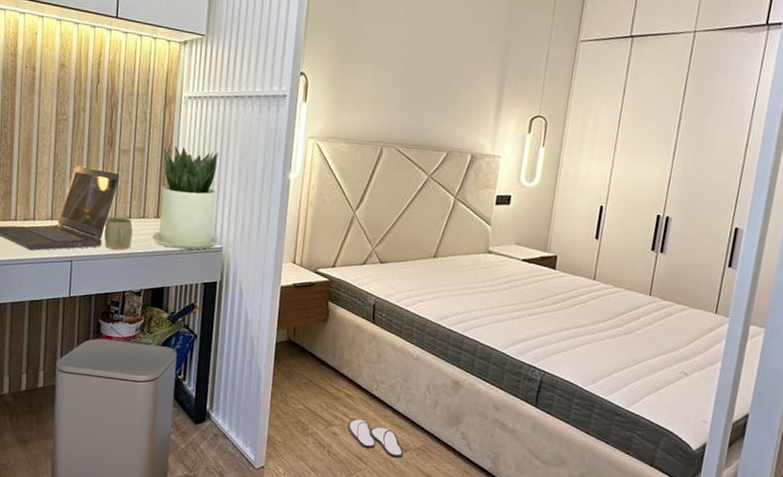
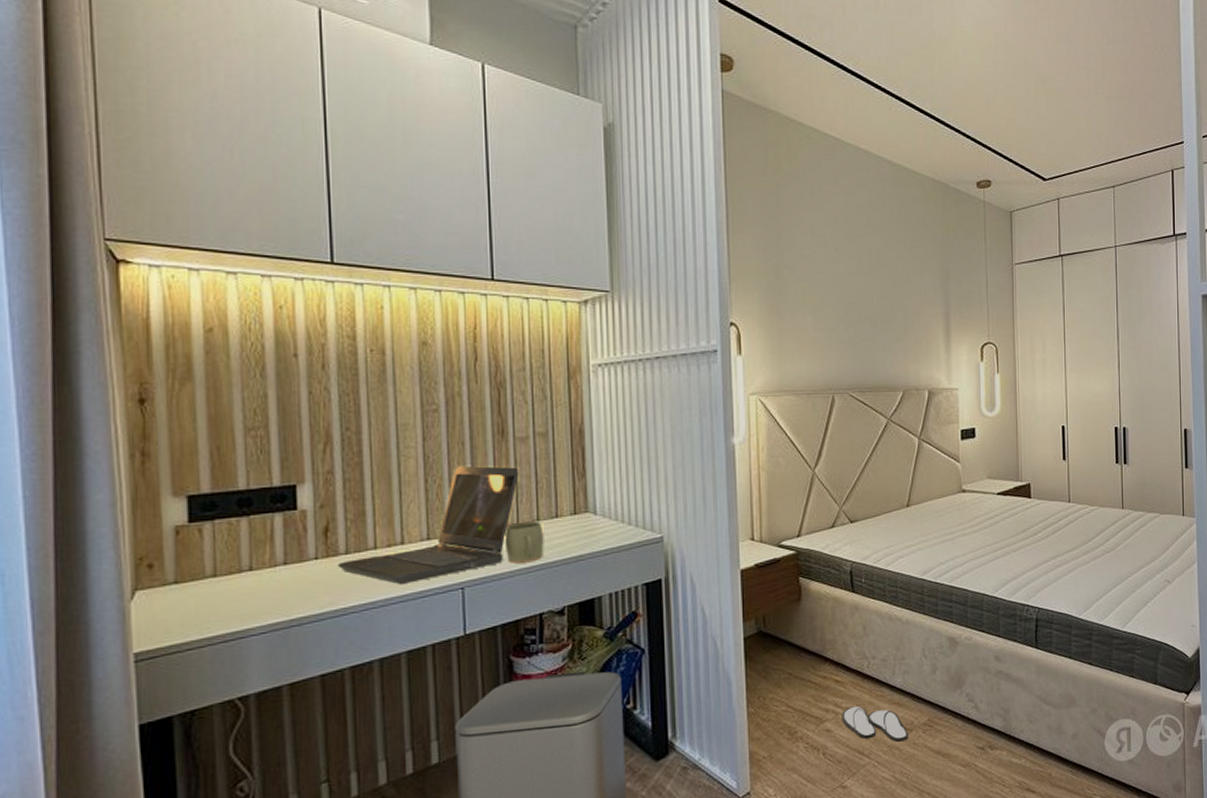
planter: present [153,145,219,250] -> none [572,422,657,548]

